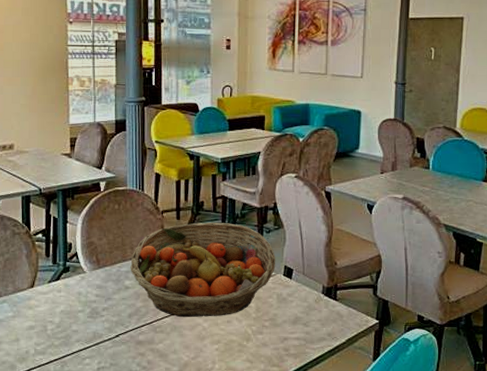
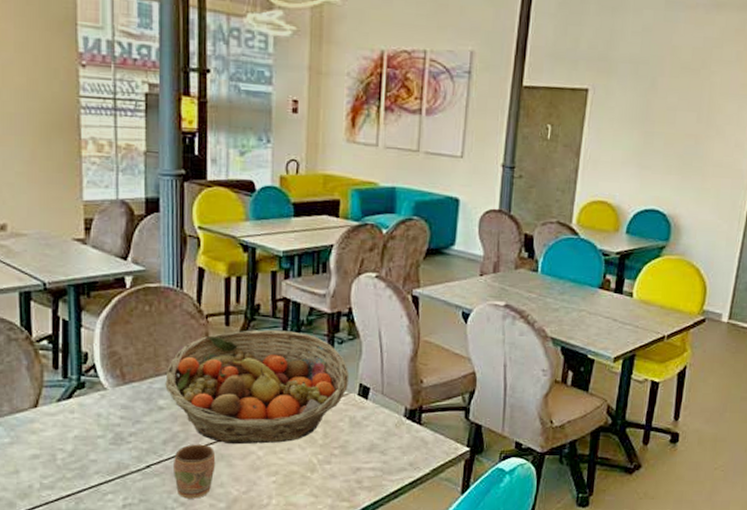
mug: none [137,317,170,363] -> present [174,444,216,499]

